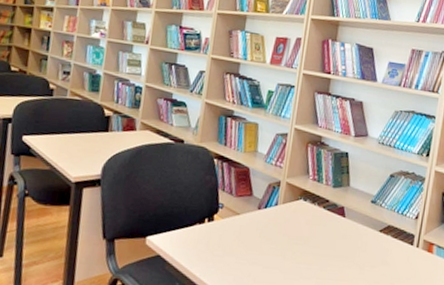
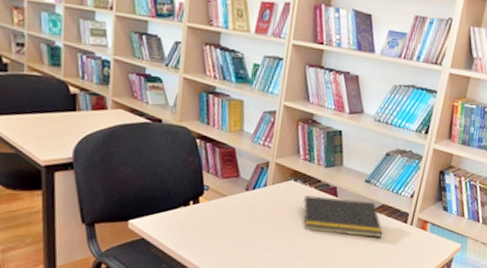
notepad: none [310,215,390,260] -> present [301,195,383,238]

